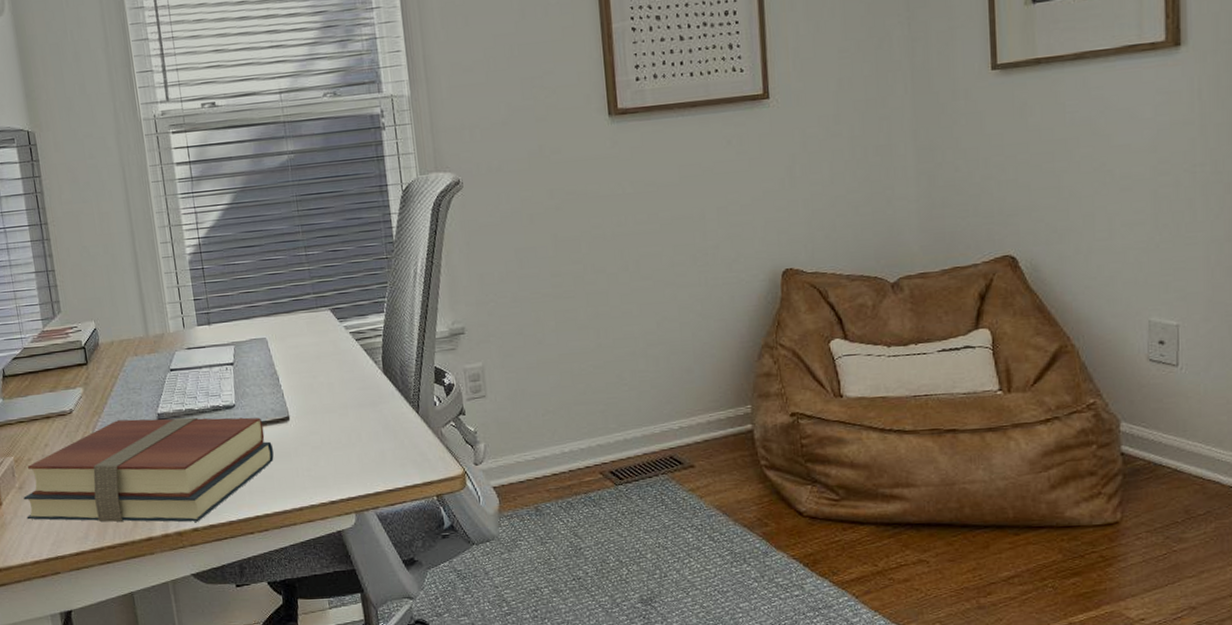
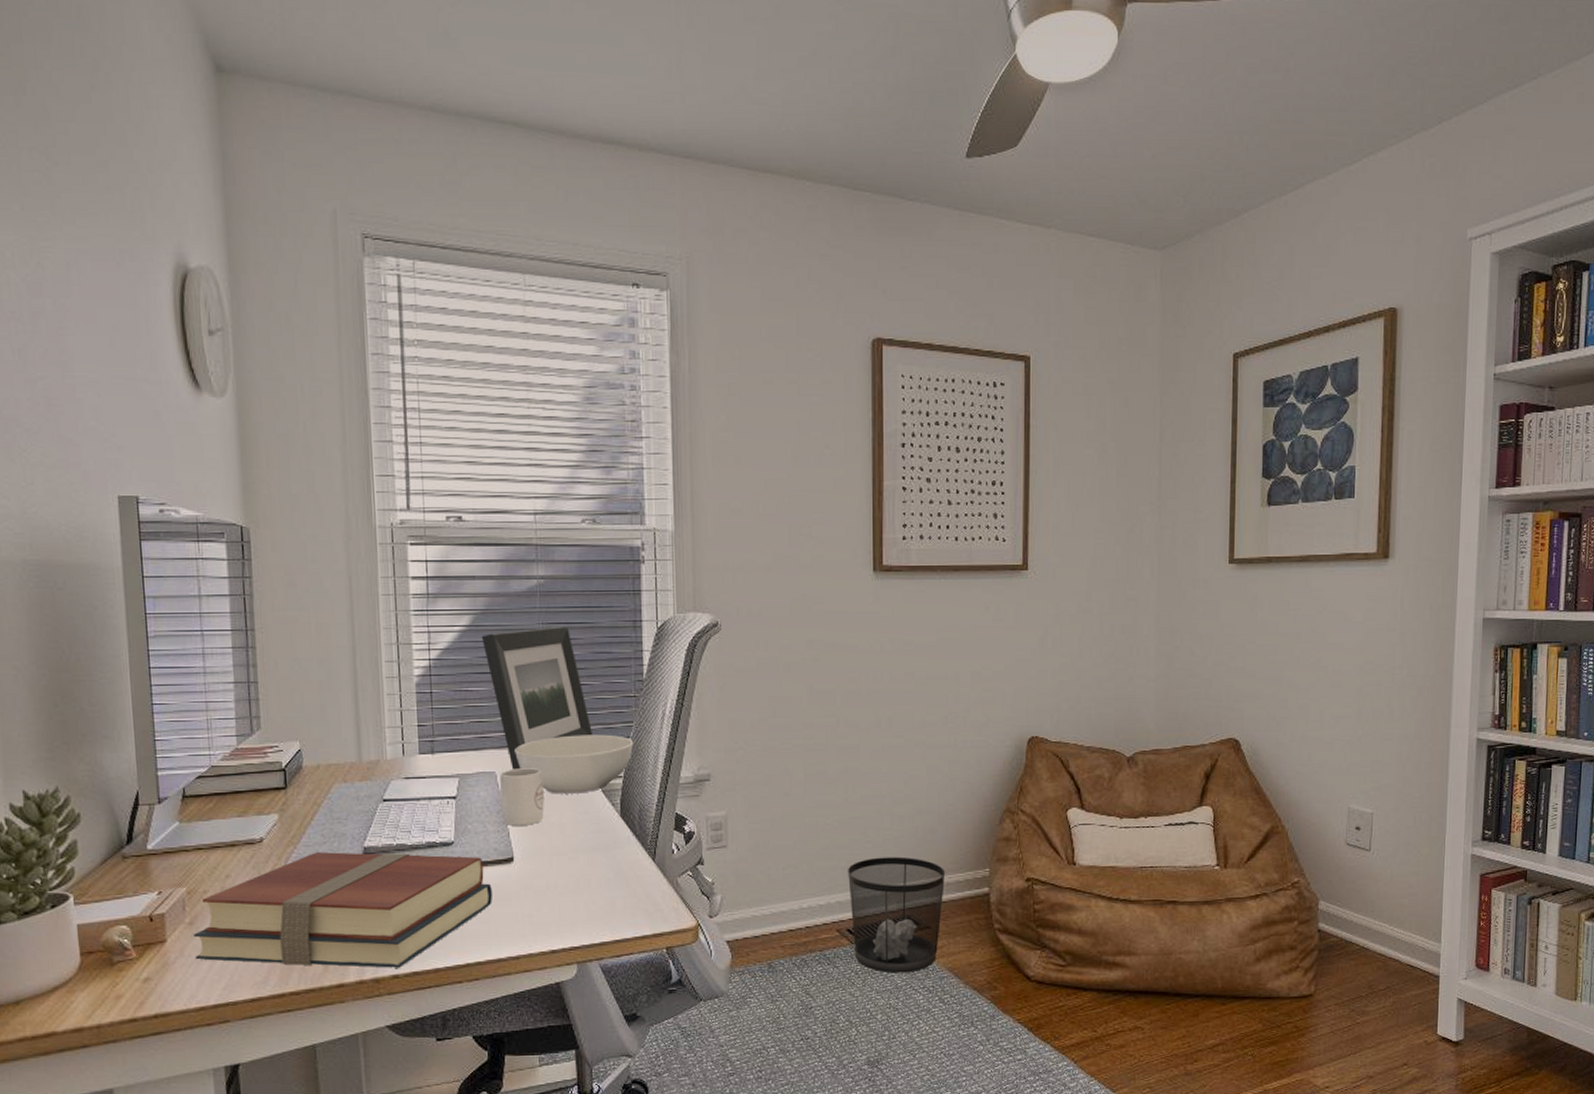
picture frame: none [242,196,352,335] -> present [481,625,594,770]
mug: none [270,332,313,387] -> present [499,768,545,826]
bowl: none [281,296,390,355] -> present [515,734,634,794]
waste bin: none [605,397,706,513] -> present [847,856,946,973]

